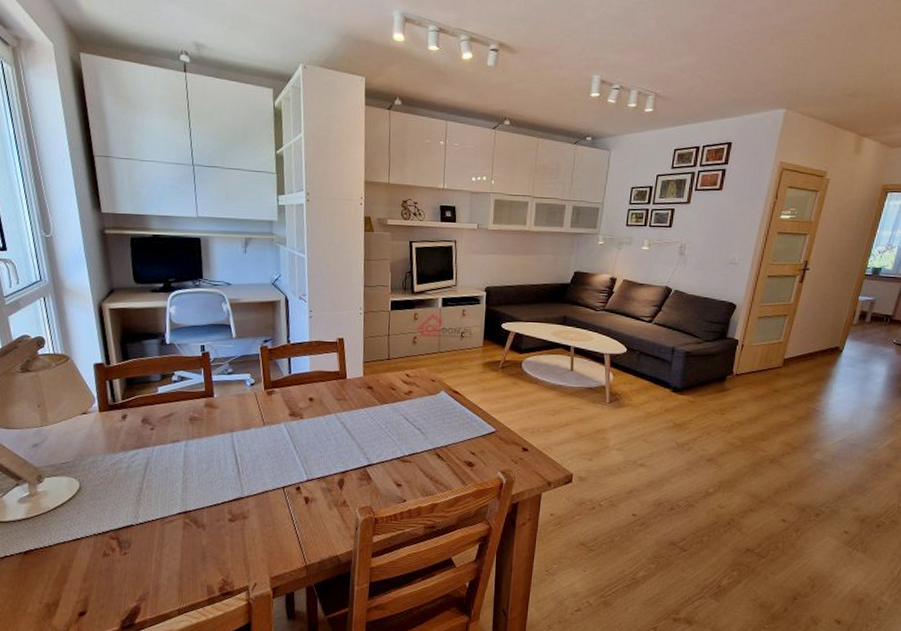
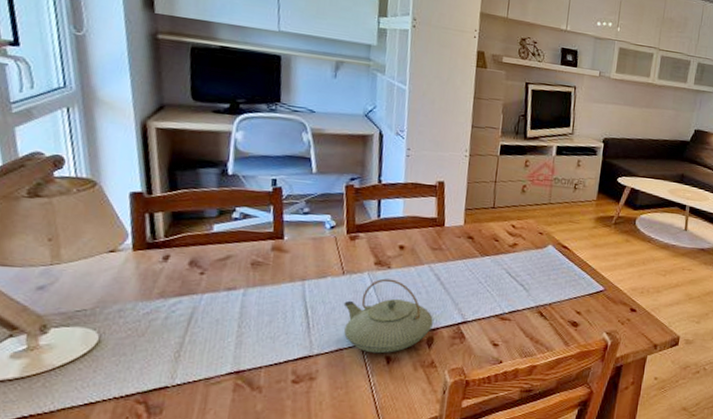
teapot: none [266,428,343,495] -> present [343,278,433,354]

